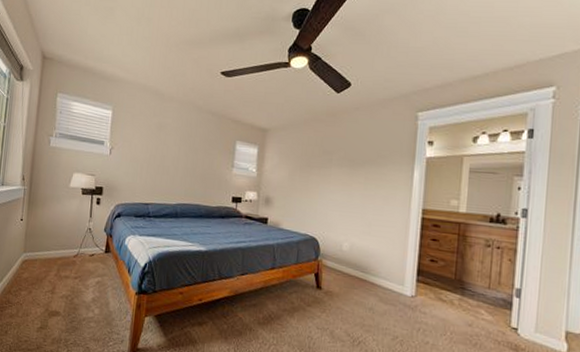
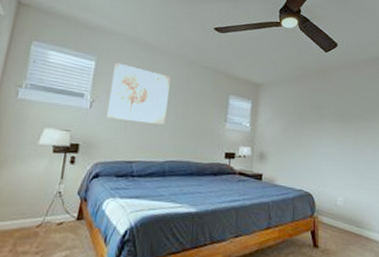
wall art: none [125,111,180,170] -> present [107,62,171,125]

